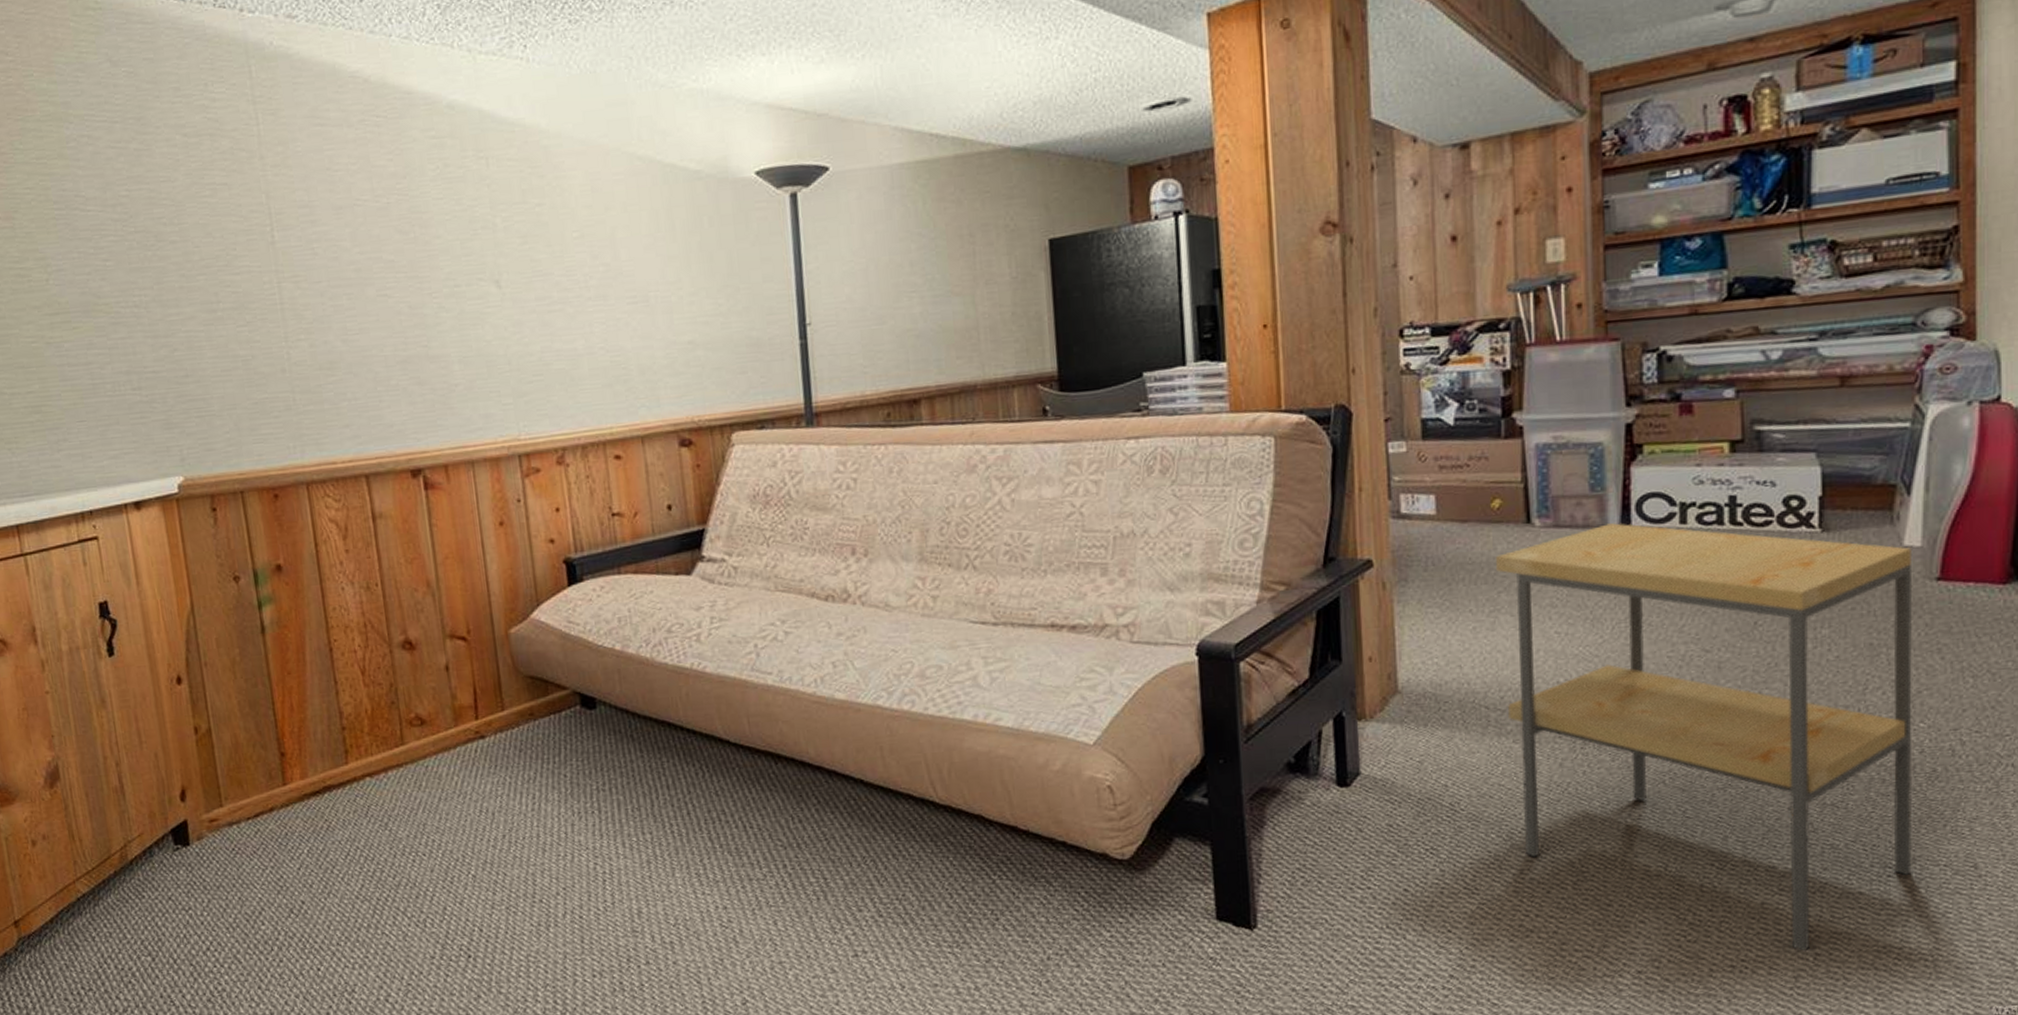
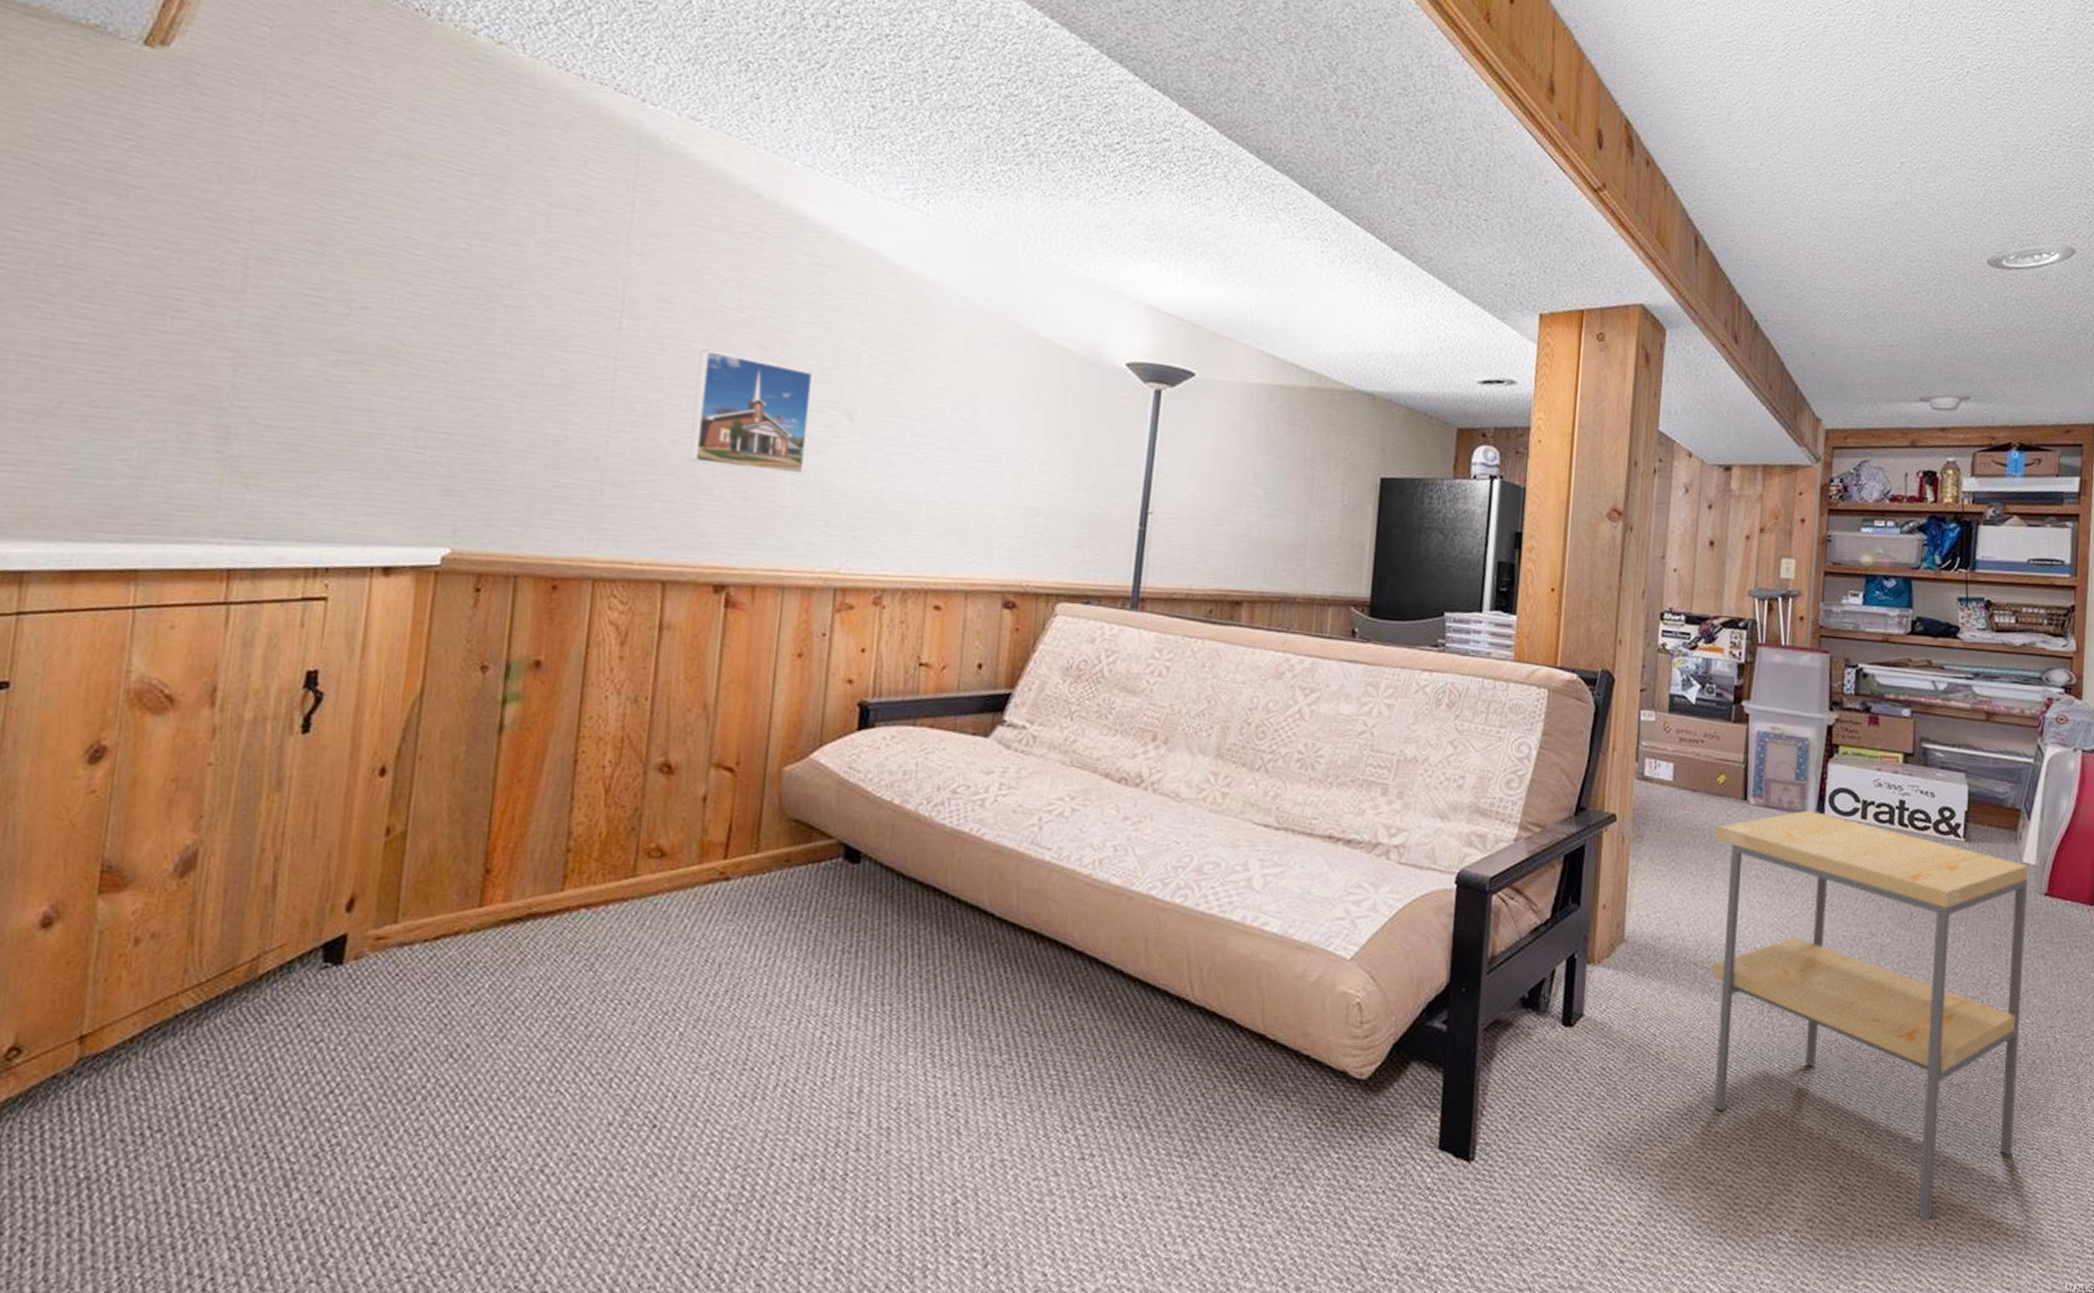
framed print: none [348,245,467,358] -> present [688,349,814,475]

